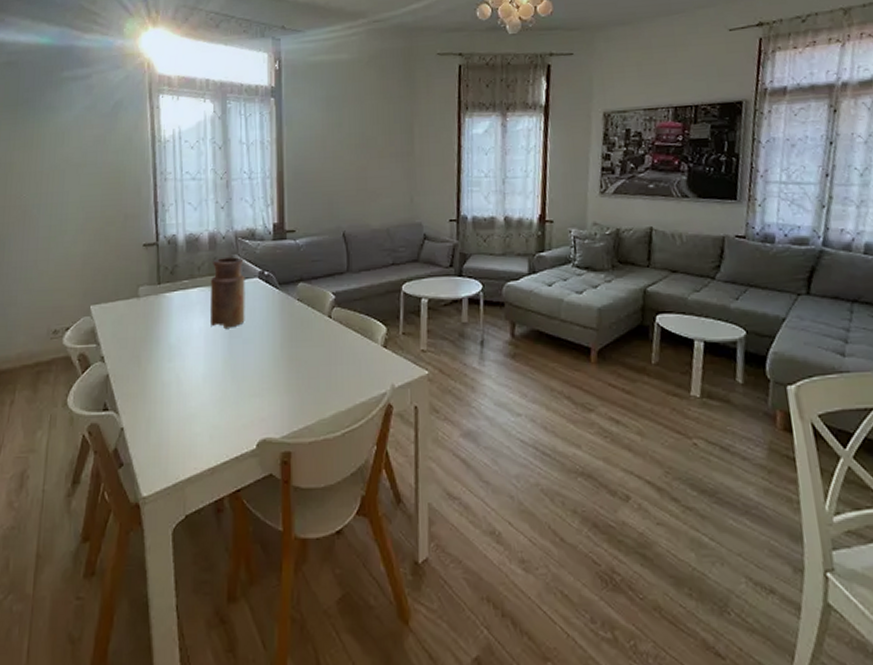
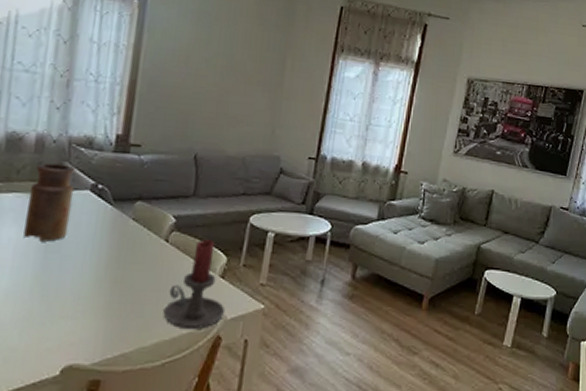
candle holder: none [336,311,393,400] -> present [163,239,226,330]

